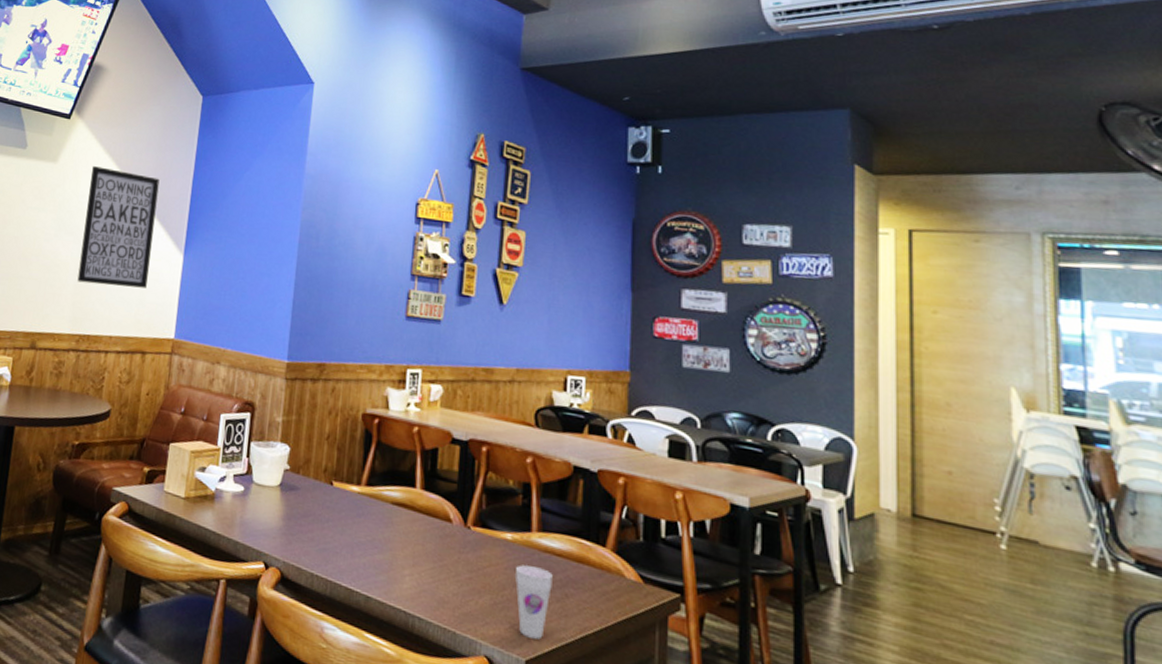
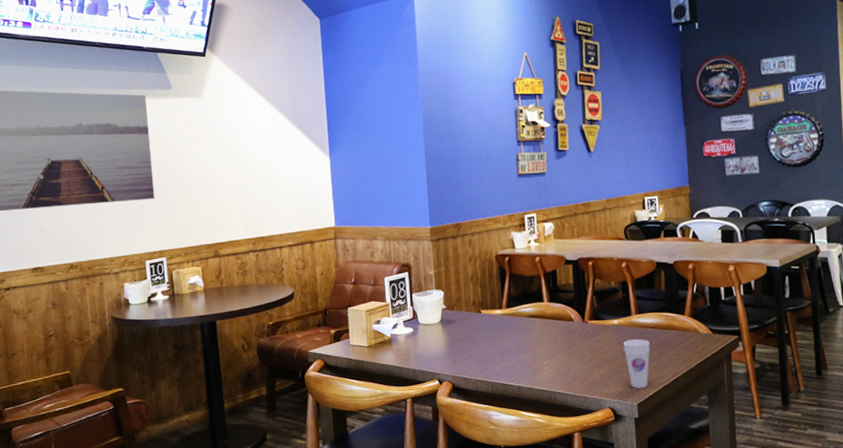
wall art: present [77,166,160,288] -> none [235,94,303,195]

